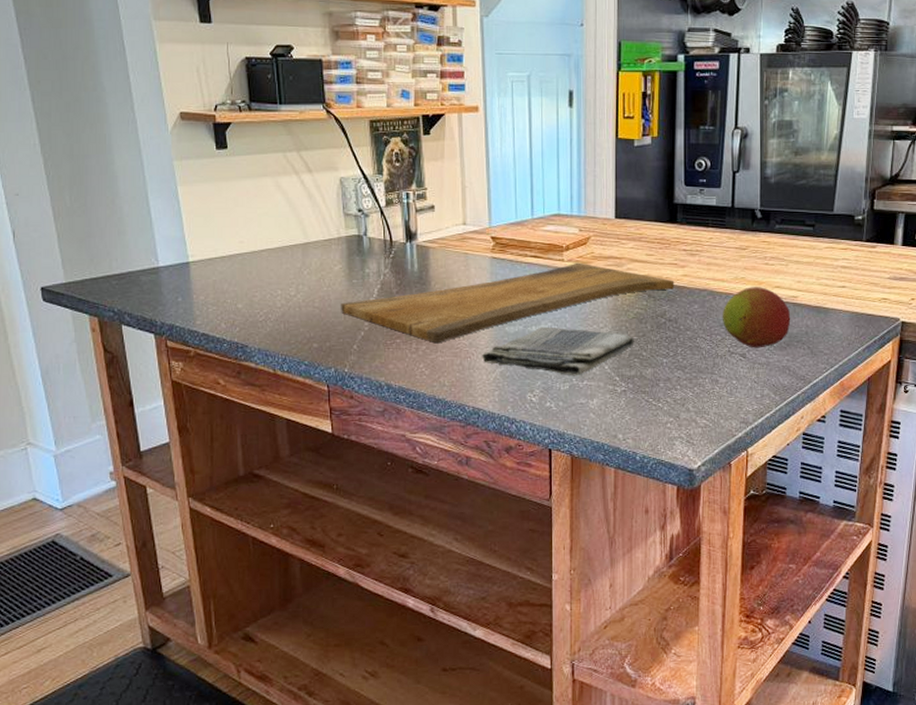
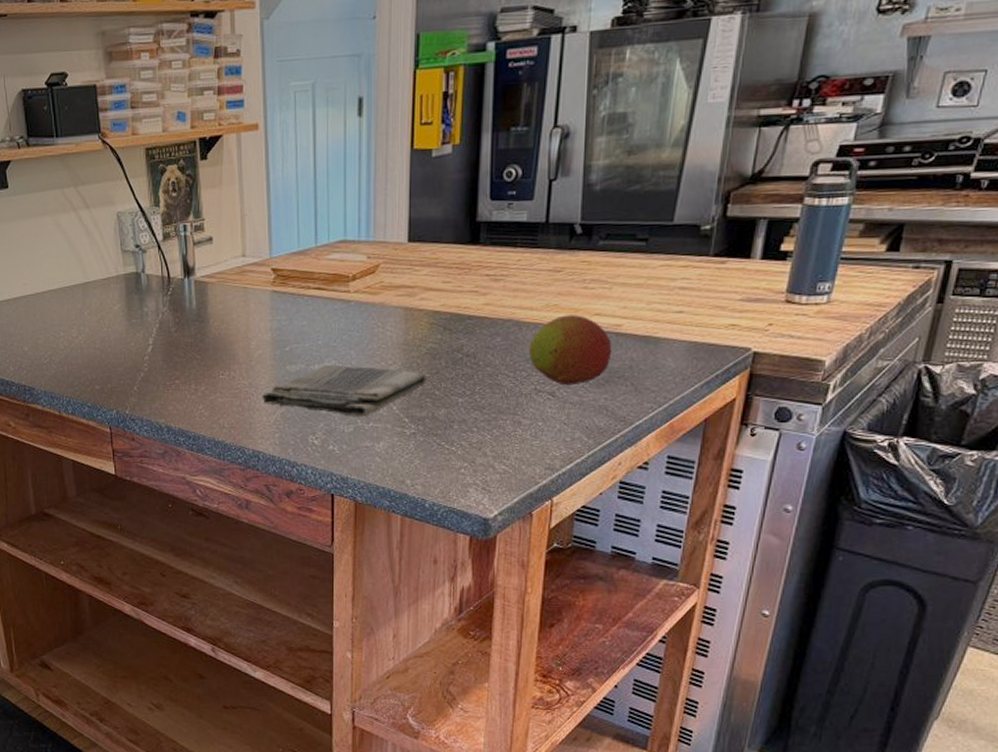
cutting board: present [341,262,675,344] -> none [121,293,475,384]

